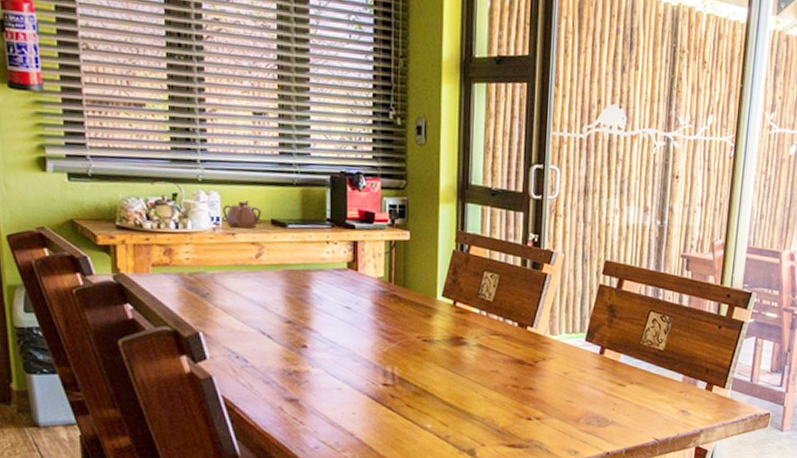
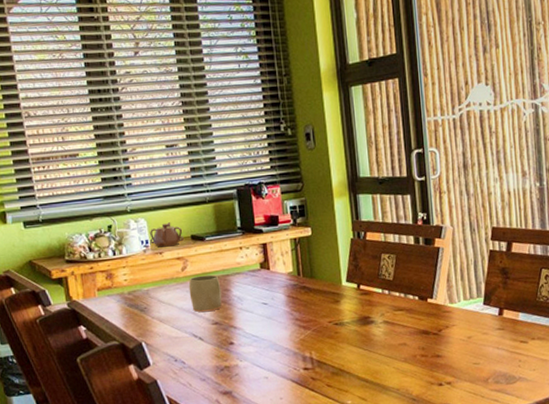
mug: none [262,266,300,308] -> present [188,275,222,313]

